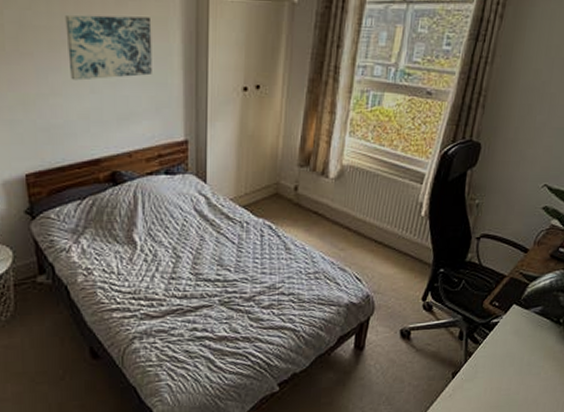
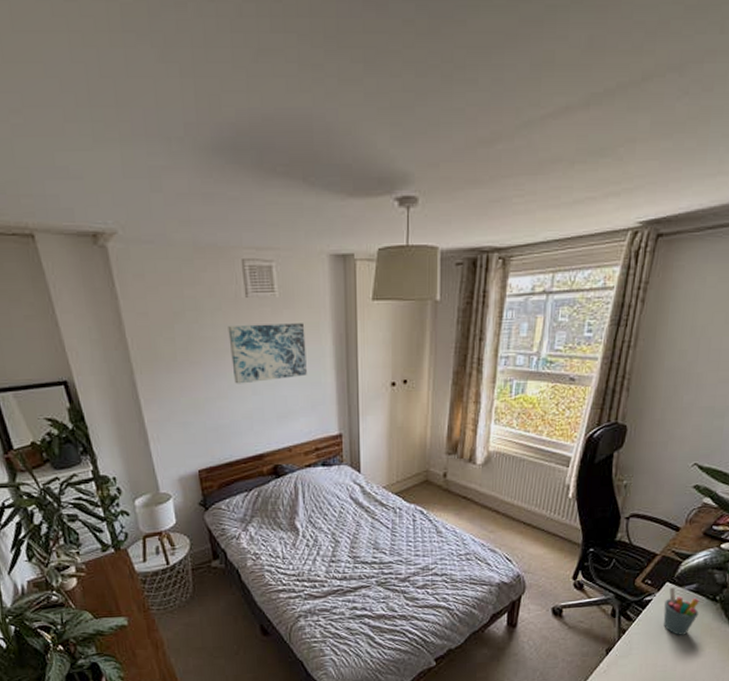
pen holder: none [508,308,545,358] -> present [663,586,700,635]

